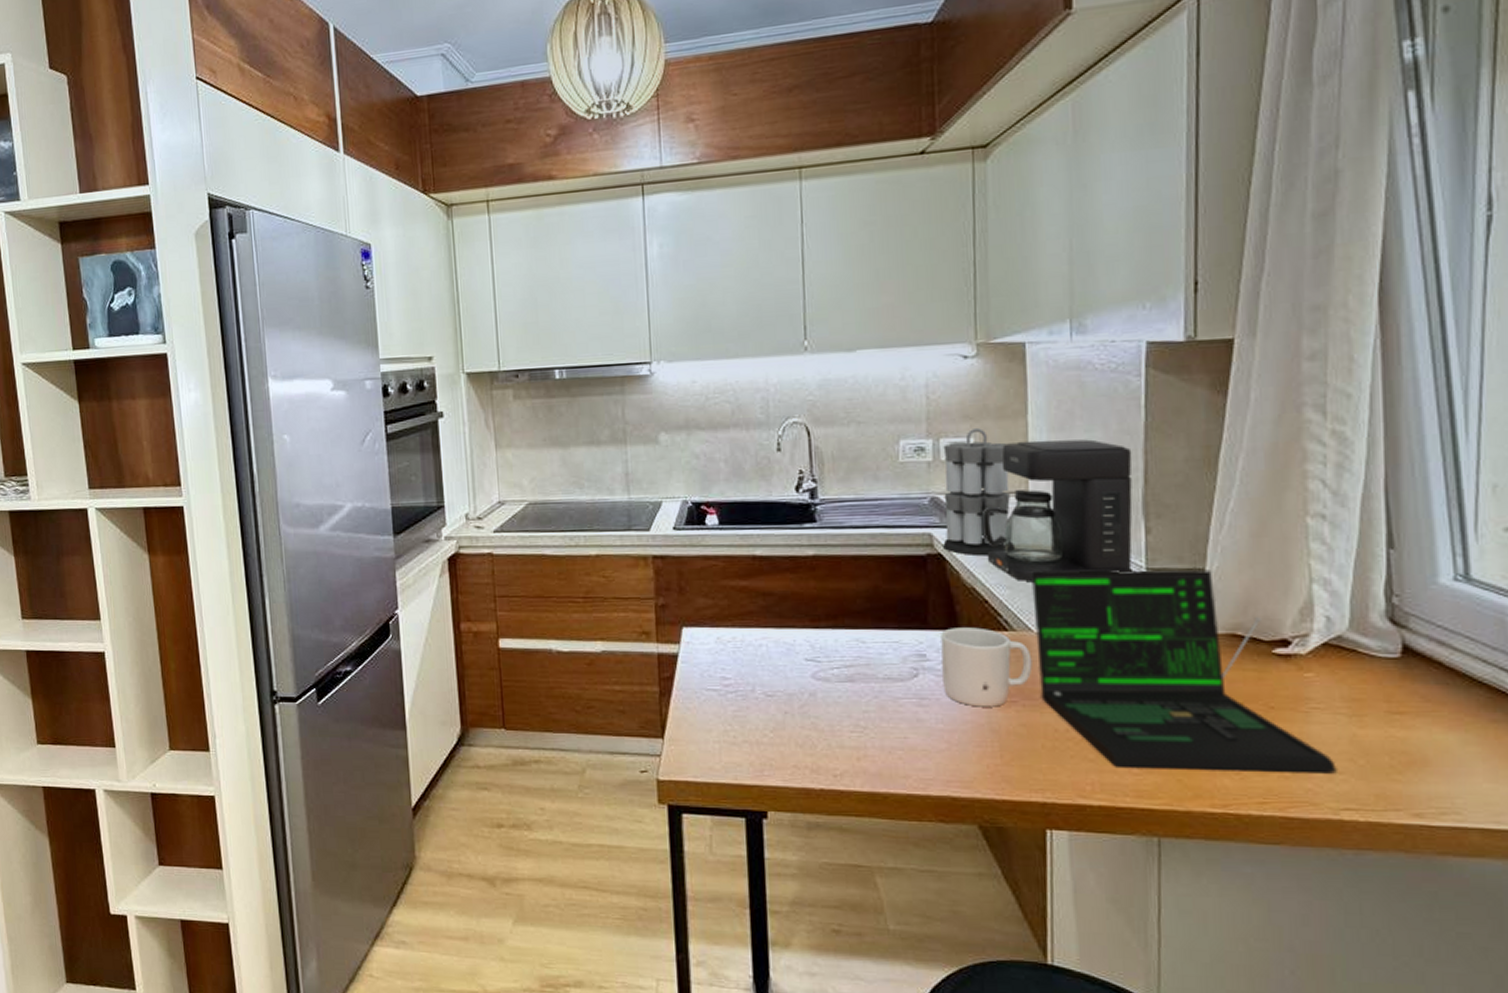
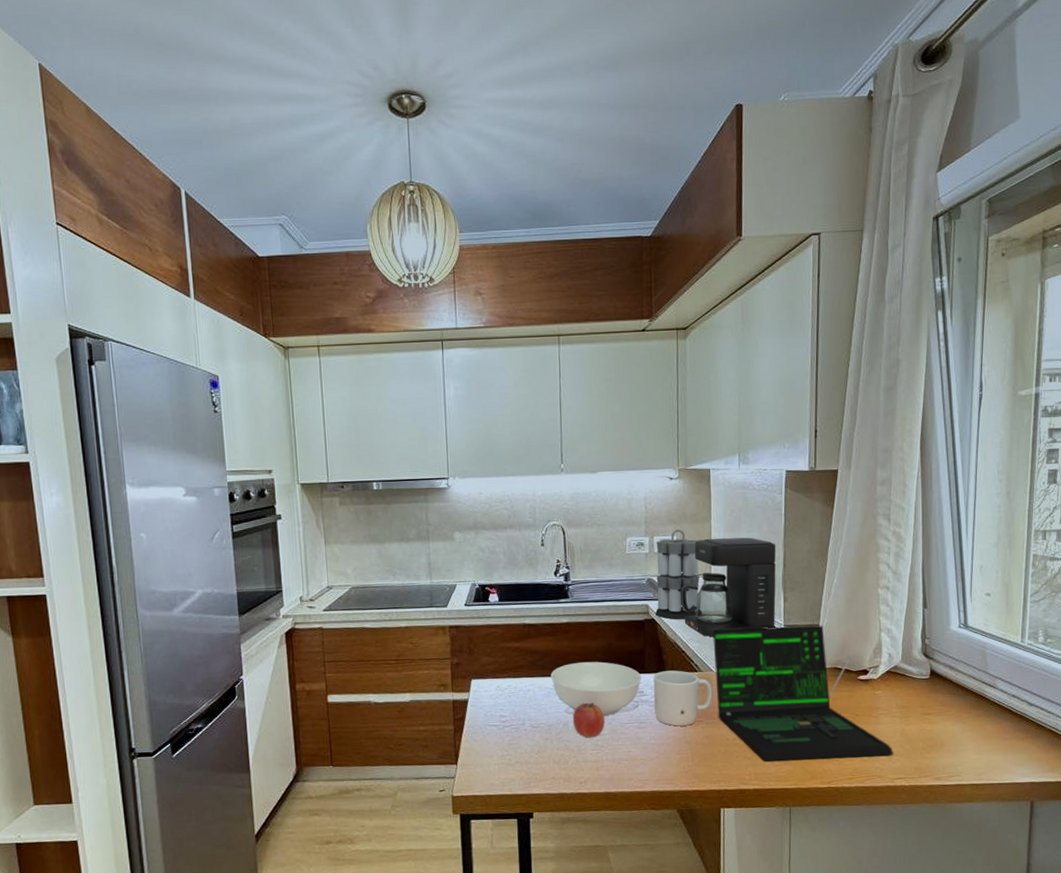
bowl: none [791,609,924,686] -> present [550,661,642,716]
fruit: none [822,667,870,715] -> present [572,703,605,738]

